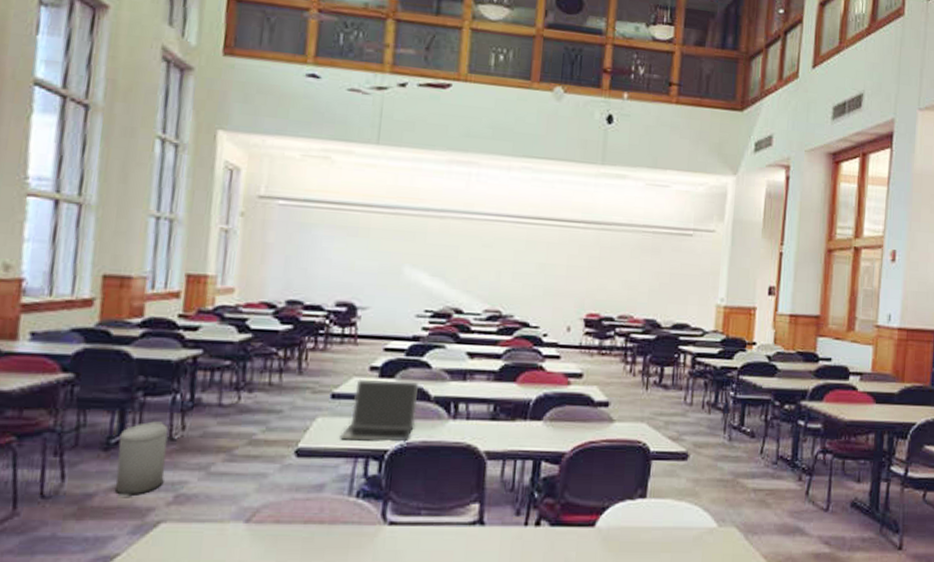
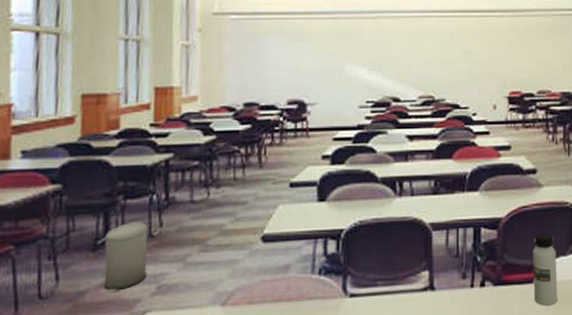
laptop: present [340,378,418,441] -> none [300,166,367,224]
water bottle: none [594,473,623,552] -> present [532,233,558,306]

